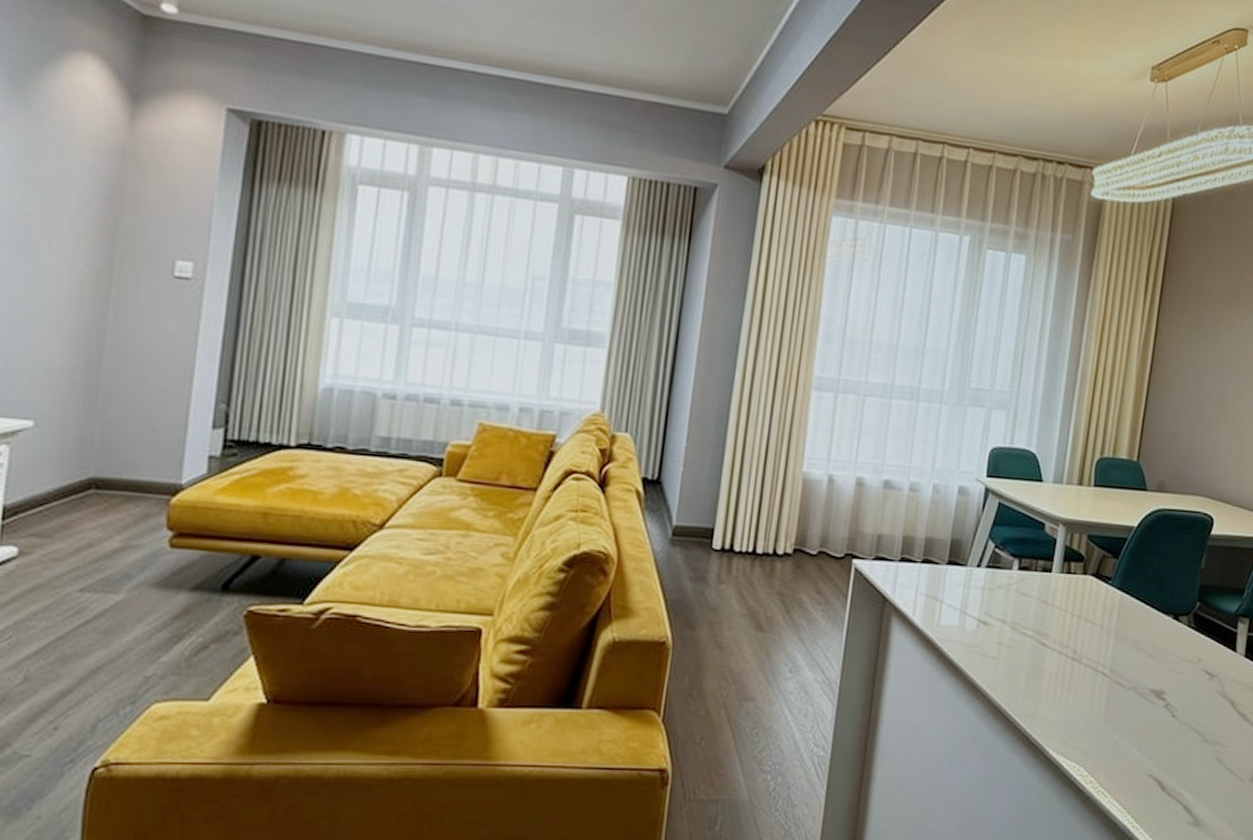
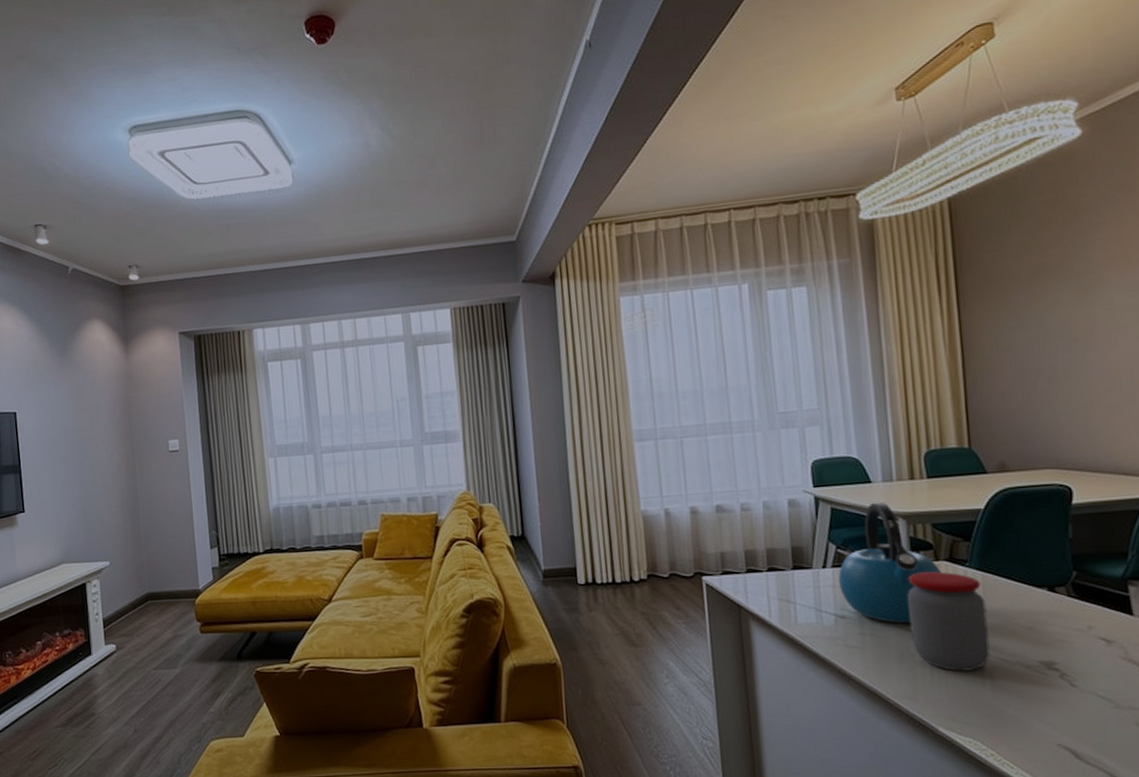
kettle: none [989,503,1087,638] -> present [838,502,942,624]
jar: none [1044,585,1118,694] -> present [907,571,990,672]

